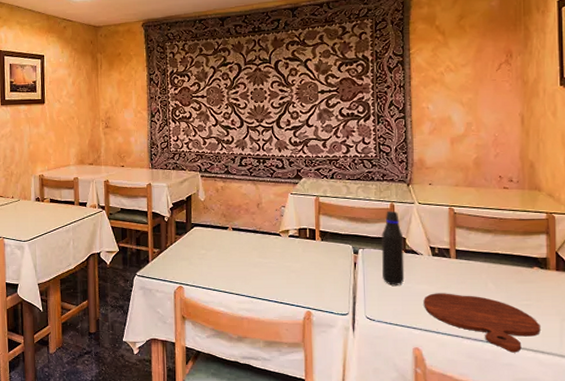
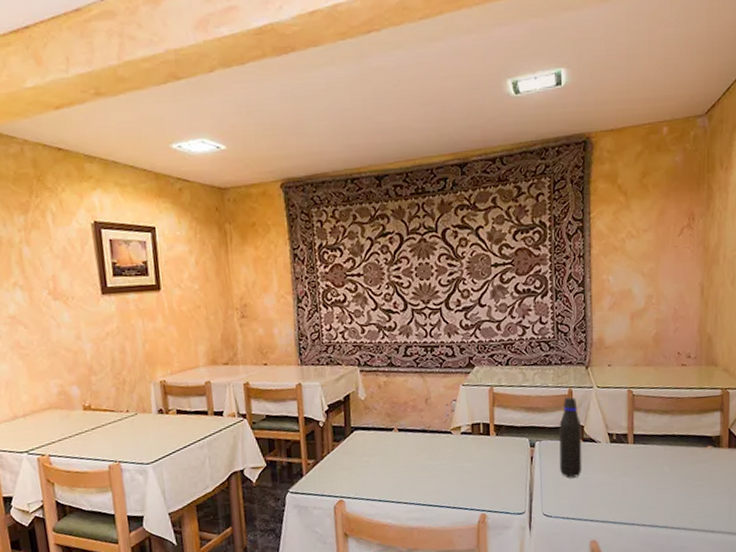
cutting board: present [424,293,540,353] -> none [601,480,712,536]

